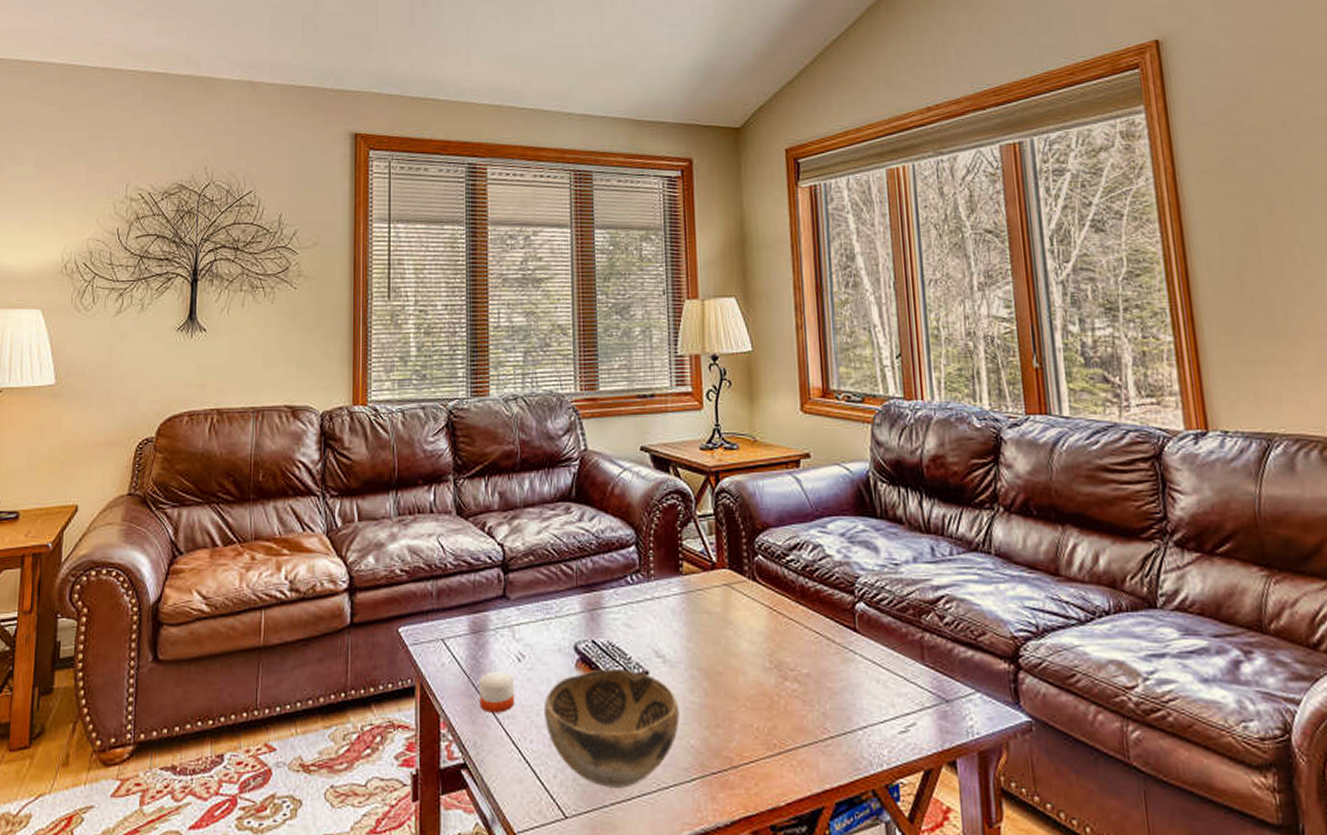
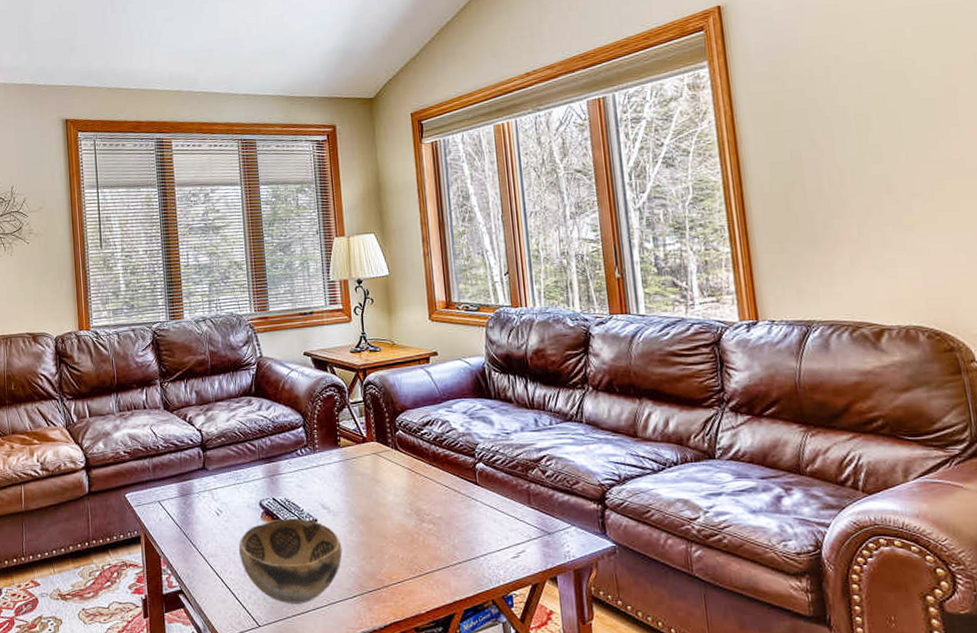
candle: present [479,671,515,713] -> none [188,523,217,553]

